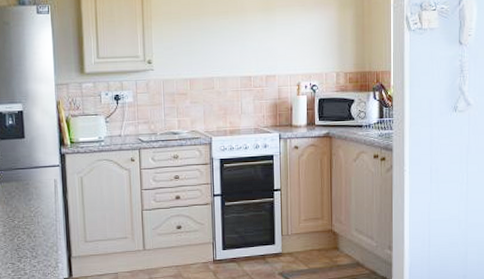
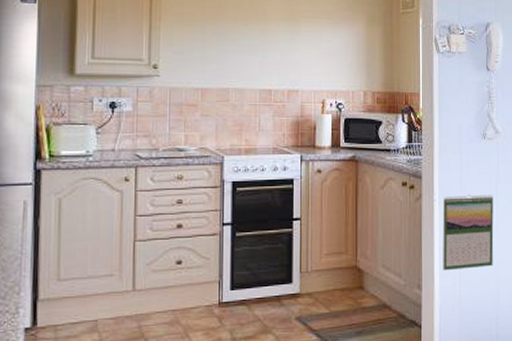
calendar: none [412,163,463,234] -> present [442,194,494,271]

